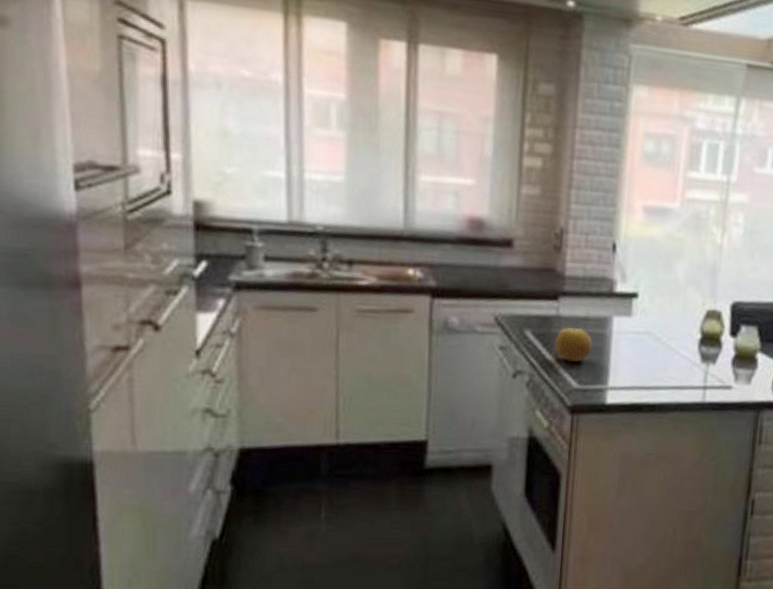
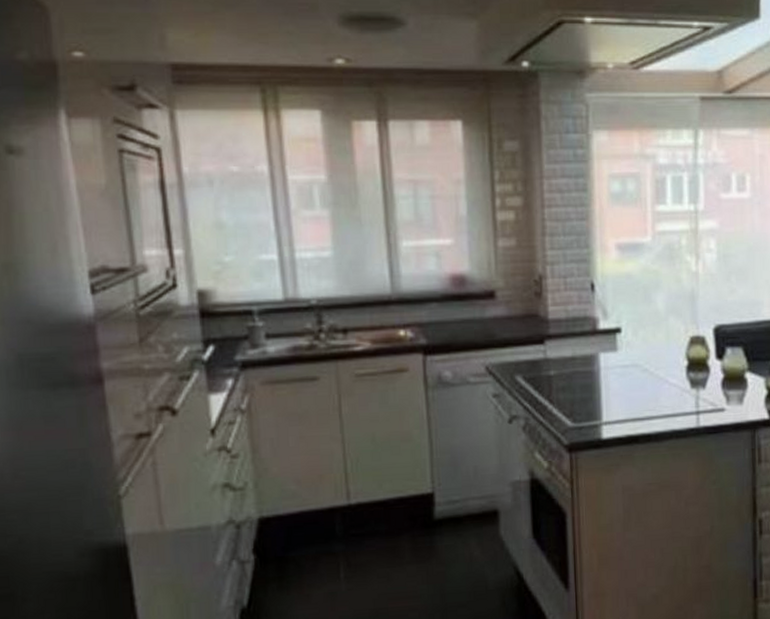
fruit: present [554,327,594,362] -> none [545,368,584,401]

